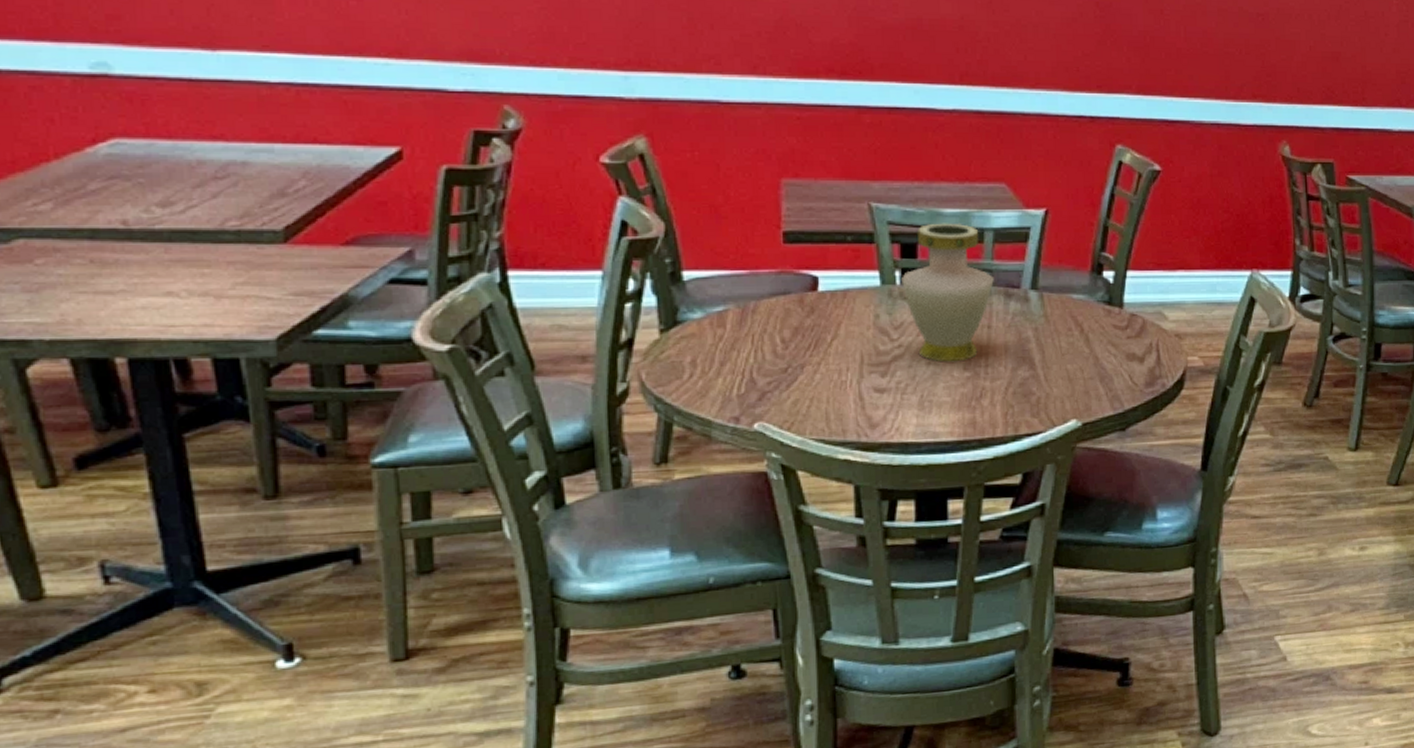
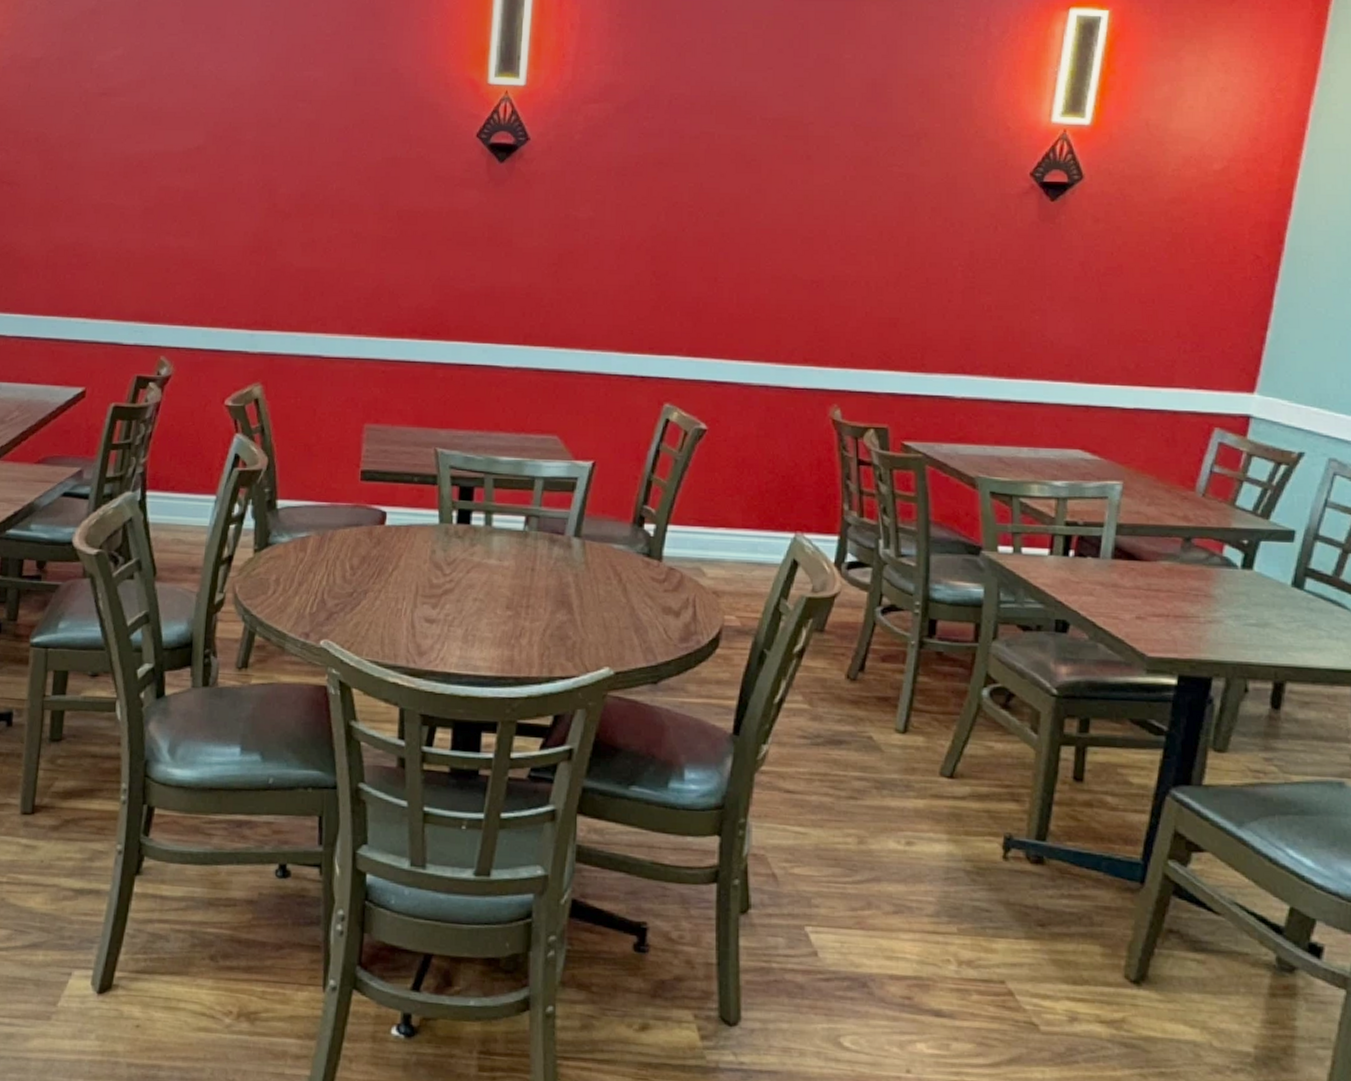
vase: present [900,223,994,362] -> none [457,469,541,600]

